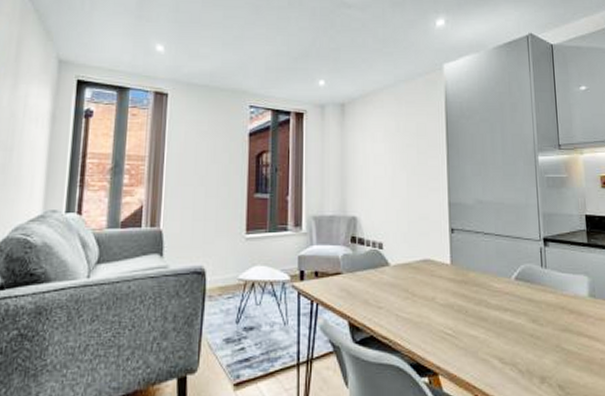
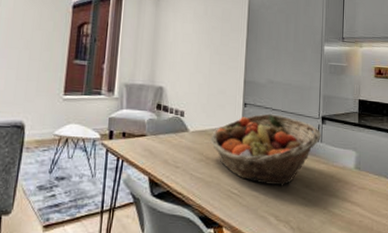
fruit basket: none [415,239,545,323] -> present [210,113,321,186]

